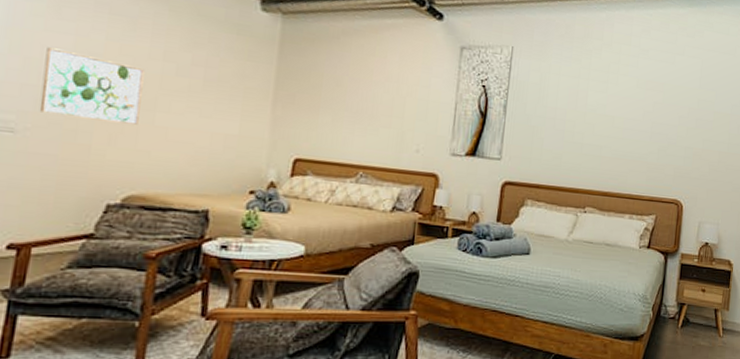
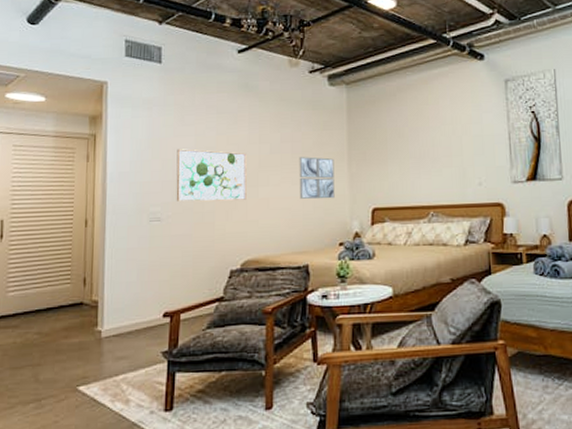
wall art: none [207,86,256,141] -> present [299,157,335,199]

